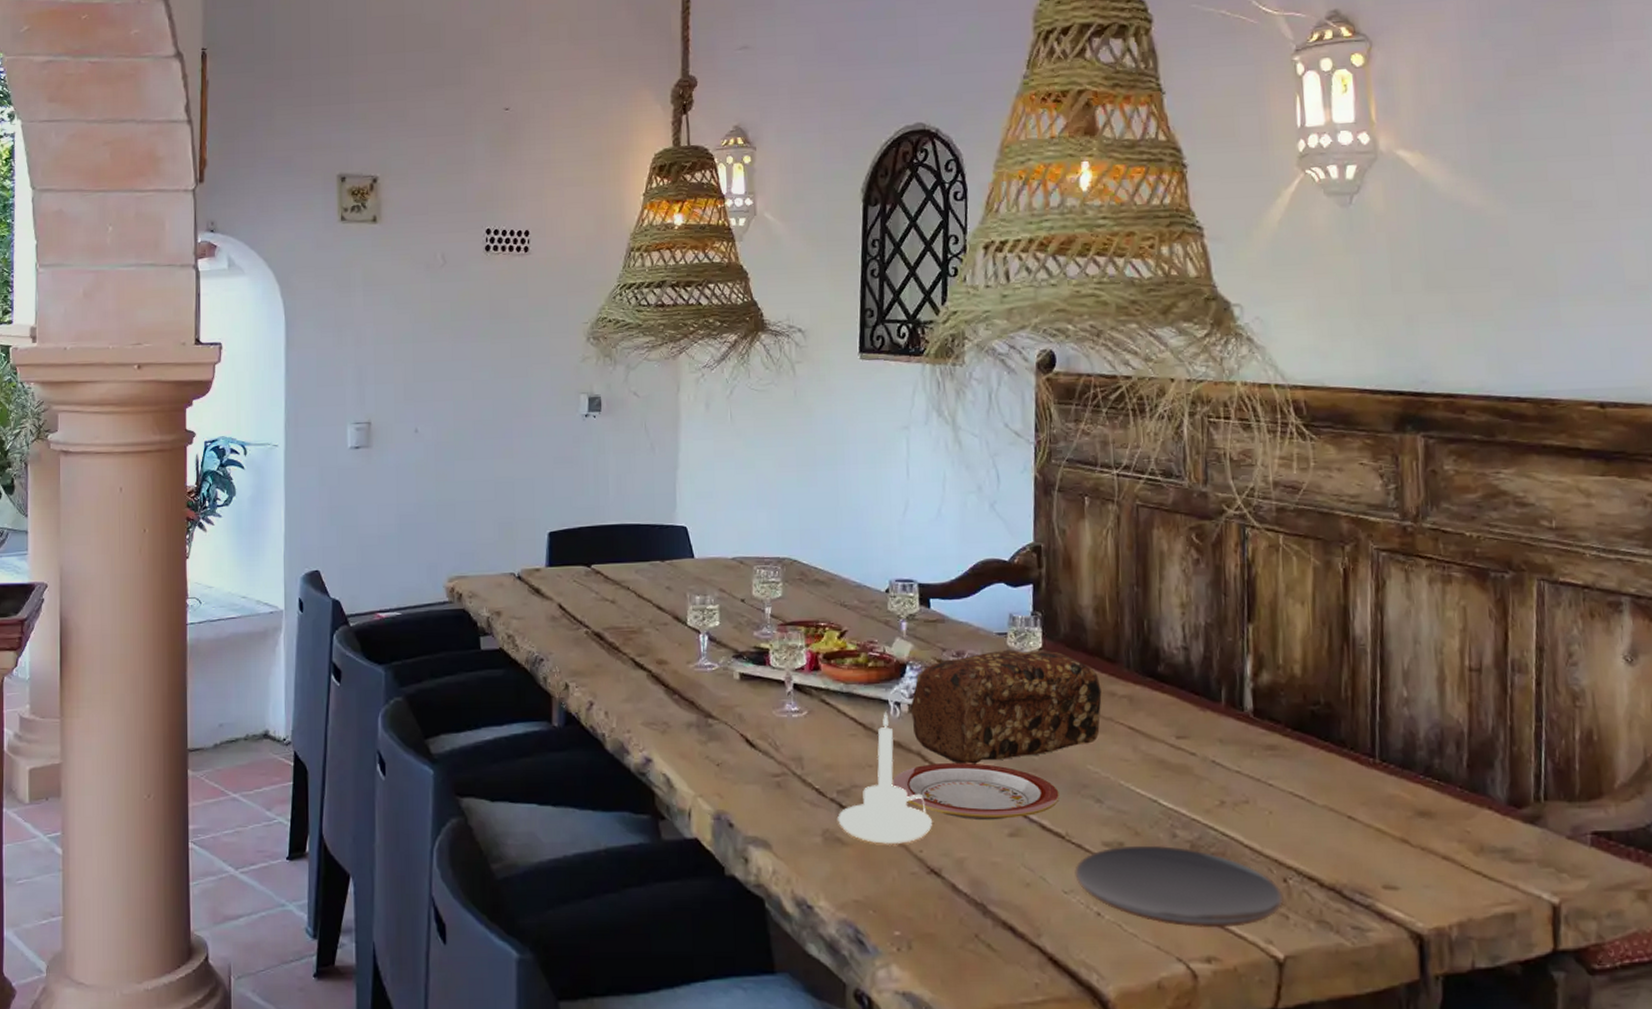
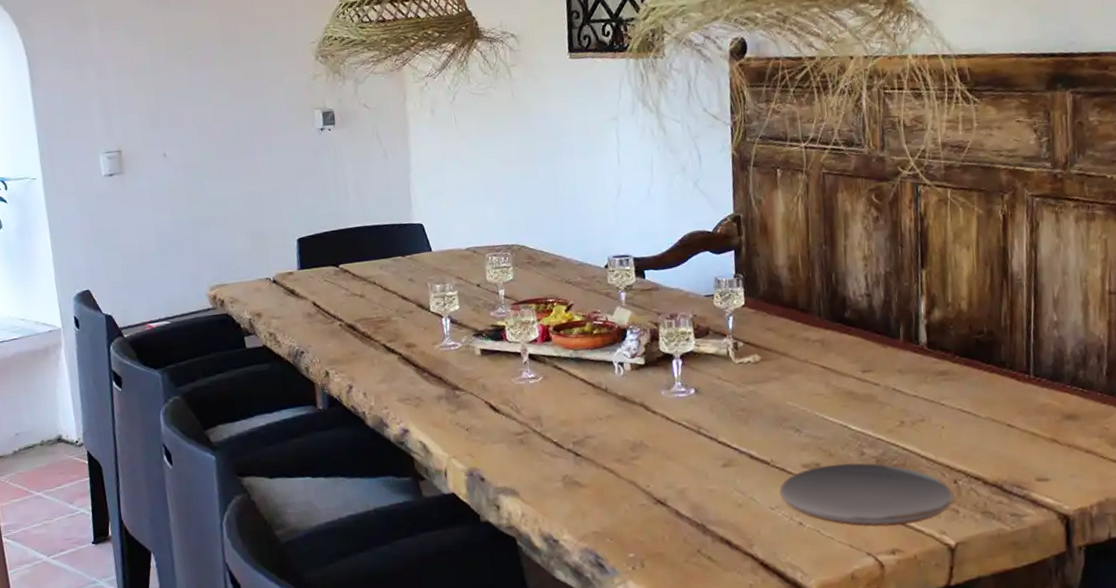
candle holder: present [838,711,932,844] -> none [575,371,656,483]
plate: present [891,763,1061,821] -> none [619,408,765,456]
bread loaf: present [910,649,1102,764] -> none [632,307,798,410]

